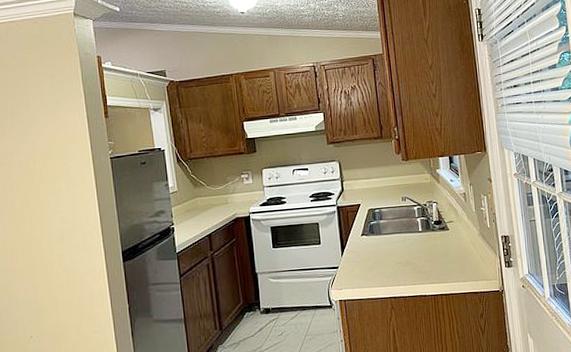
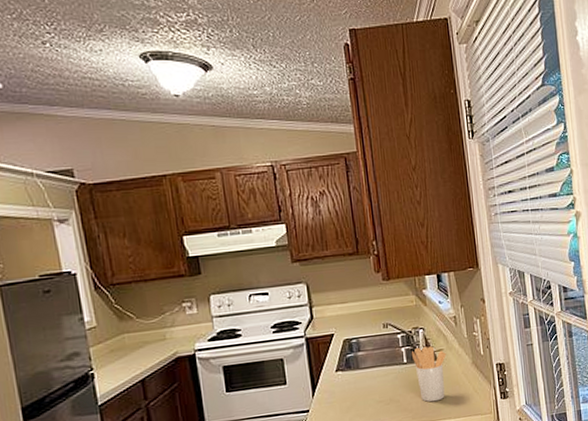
utensil holder: none [425,218,456,266] -> present [411,346,446,402]

